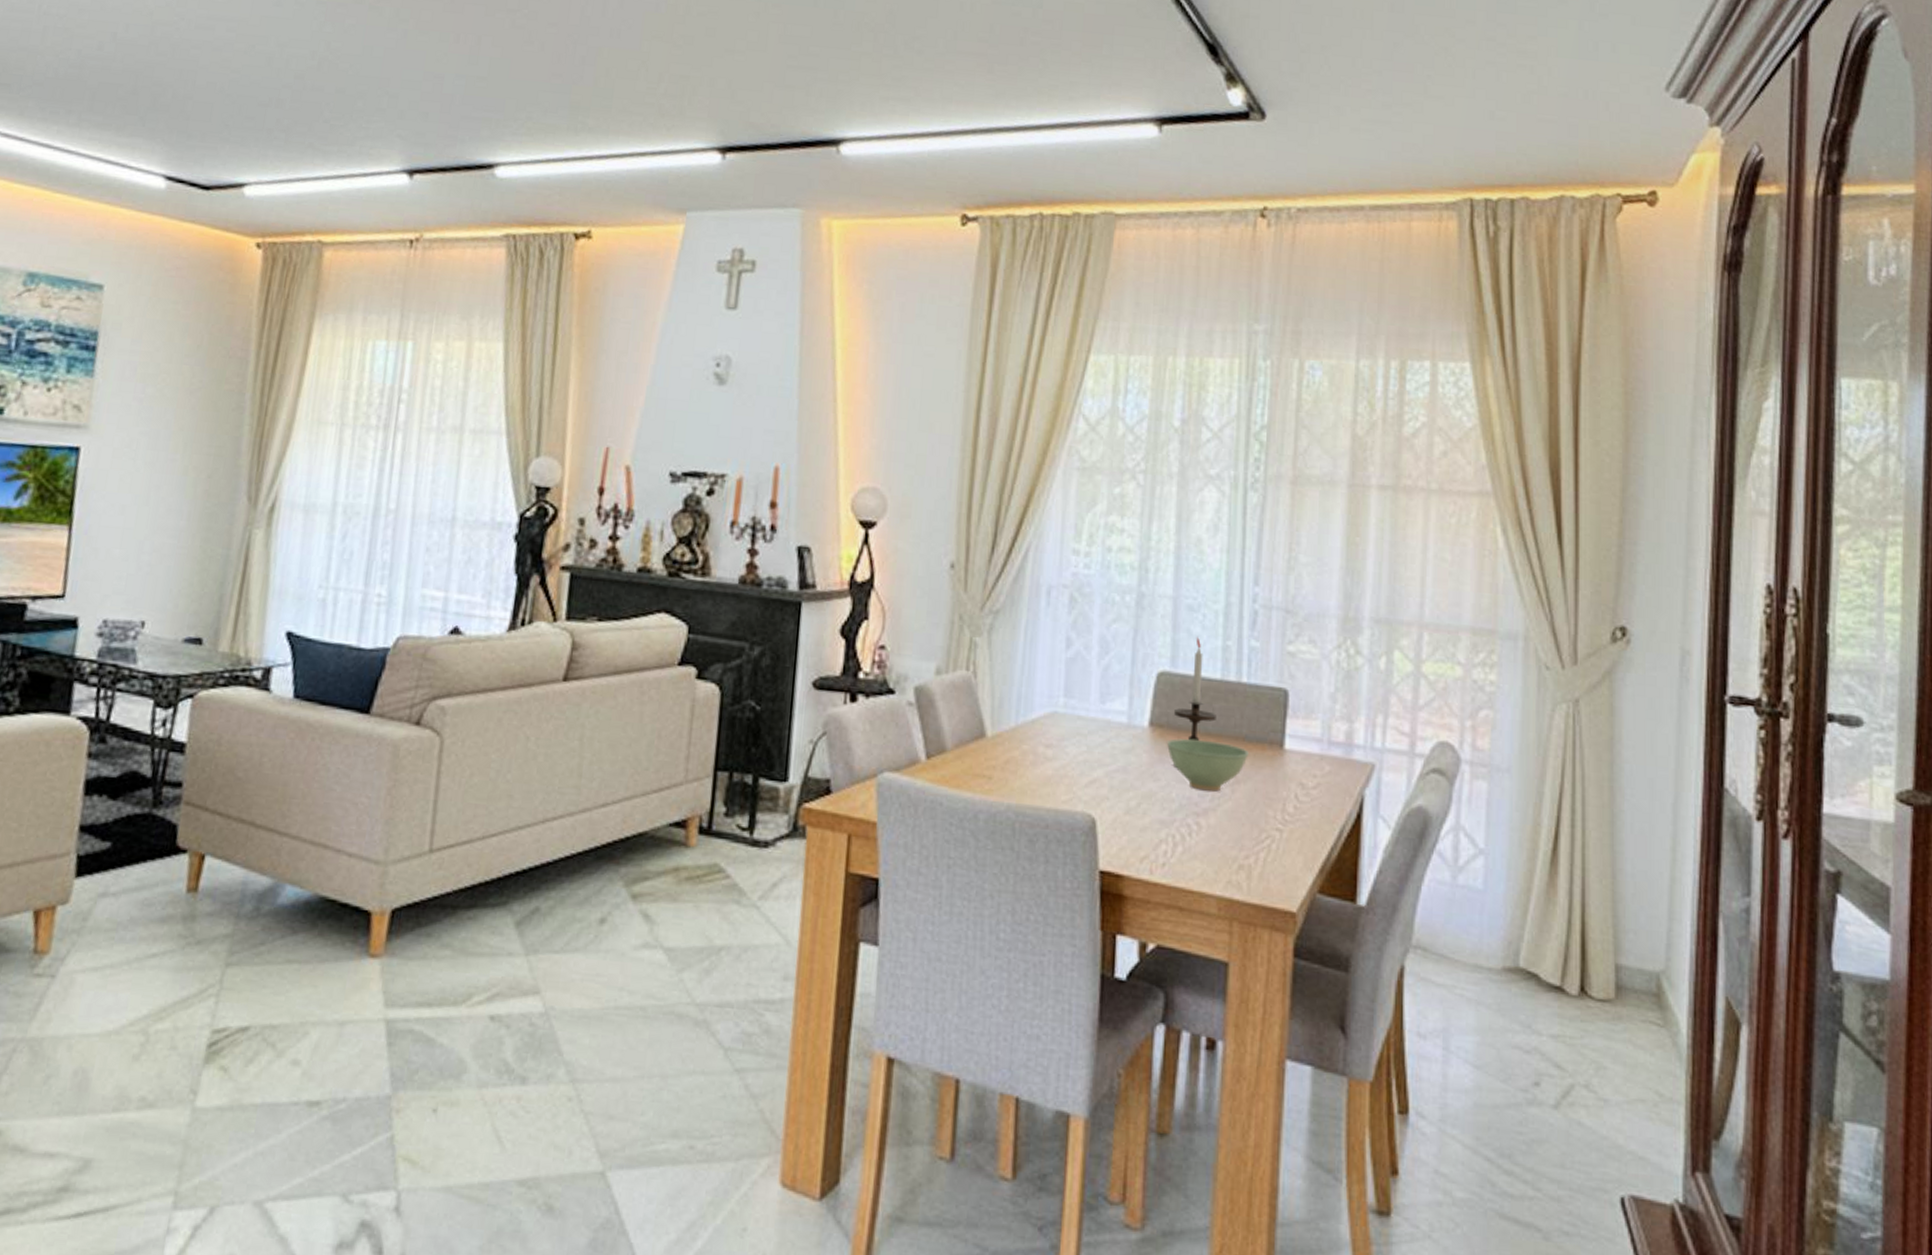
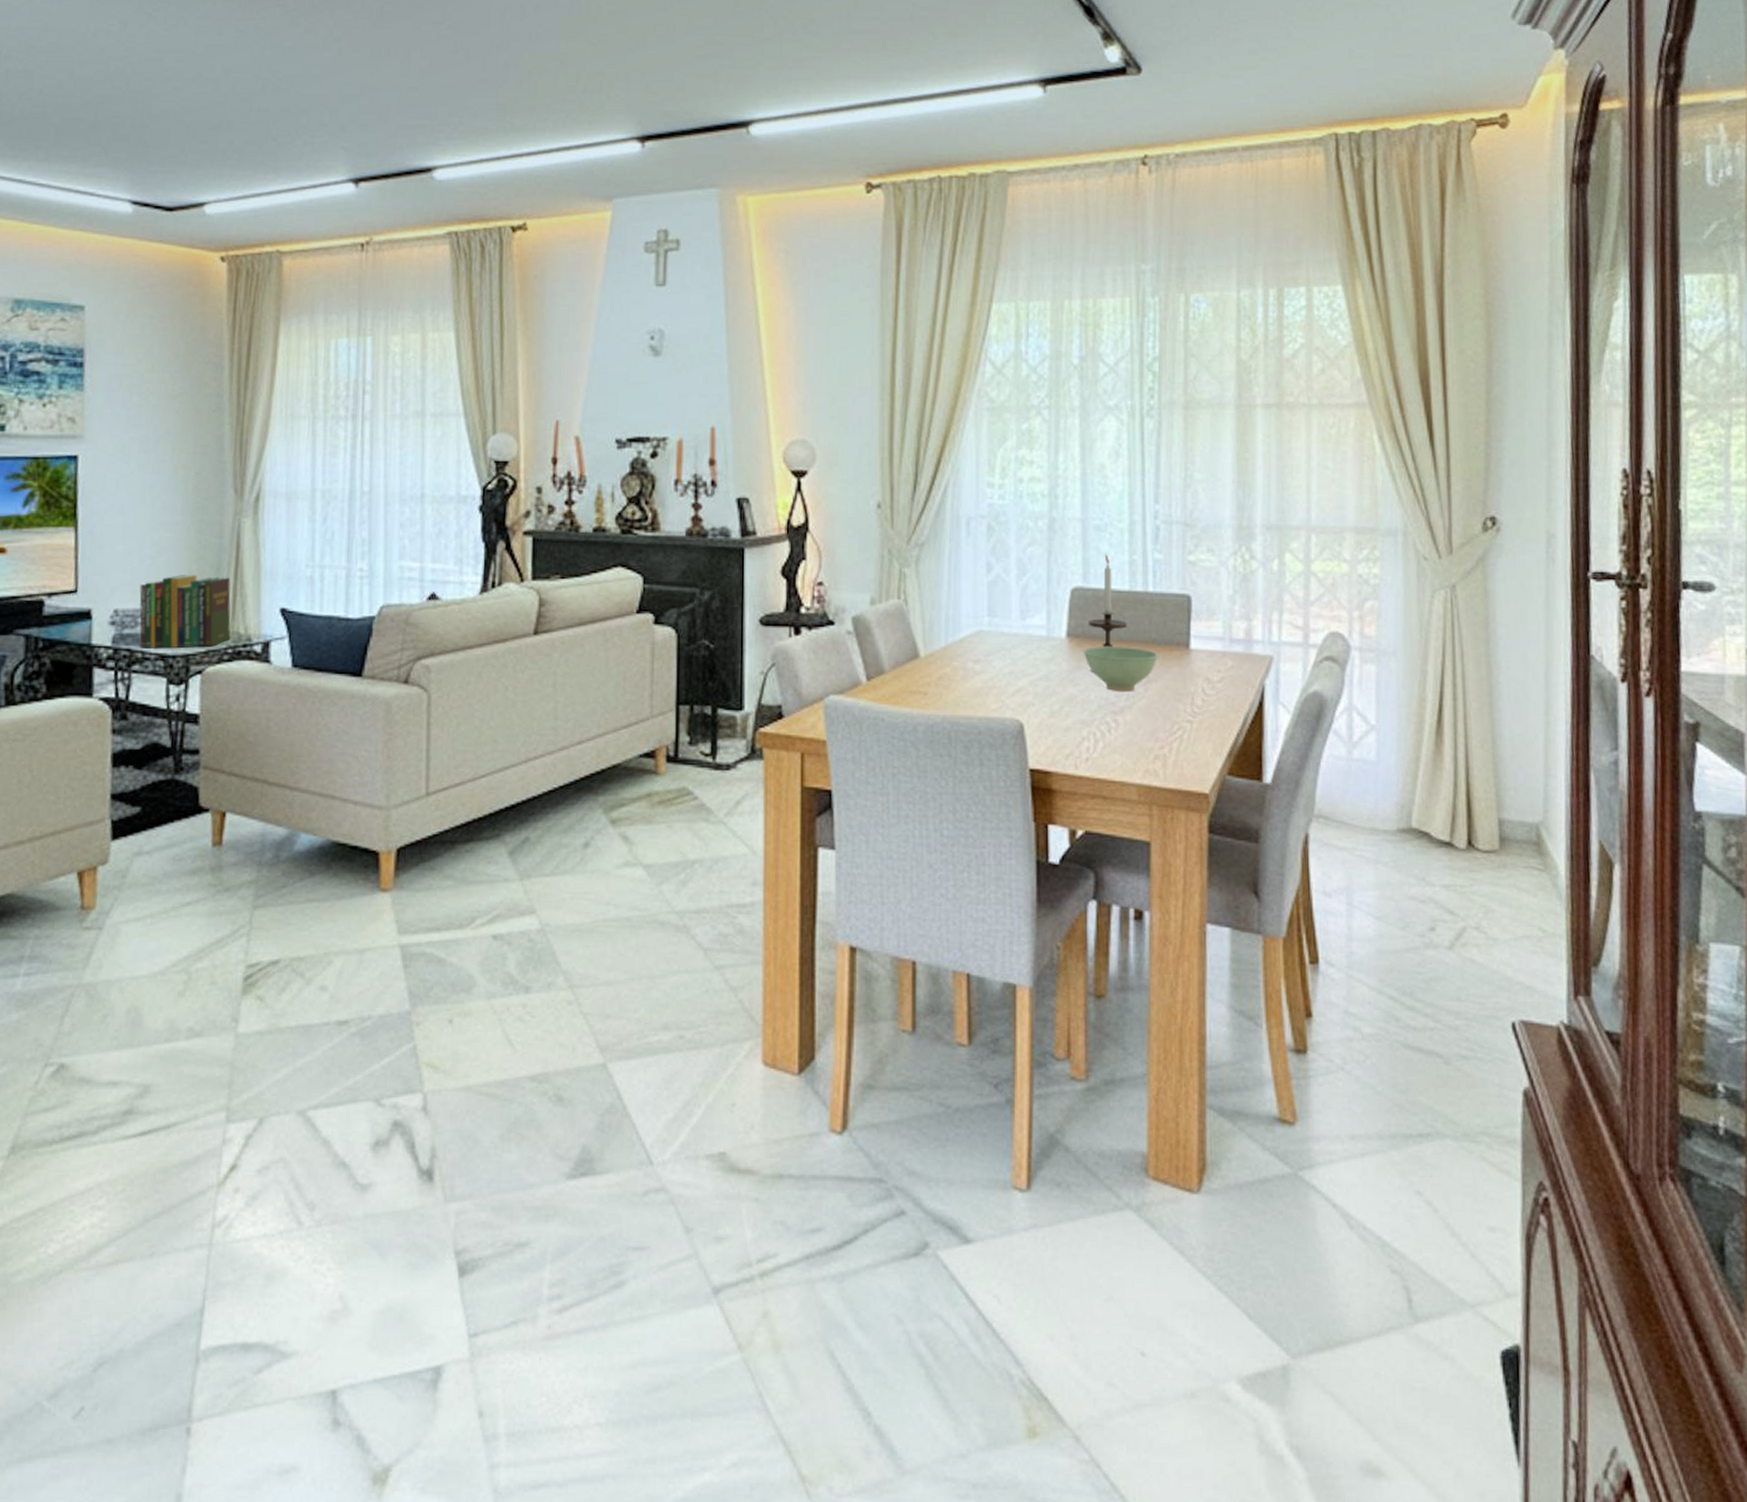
books: none [127,586,235,669] -> present [139,574,231,649]

